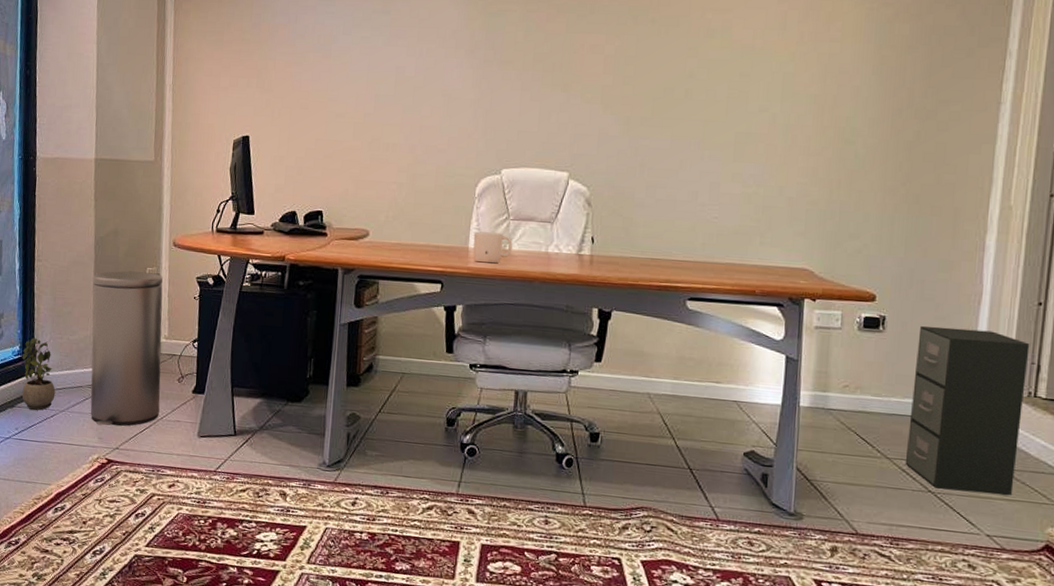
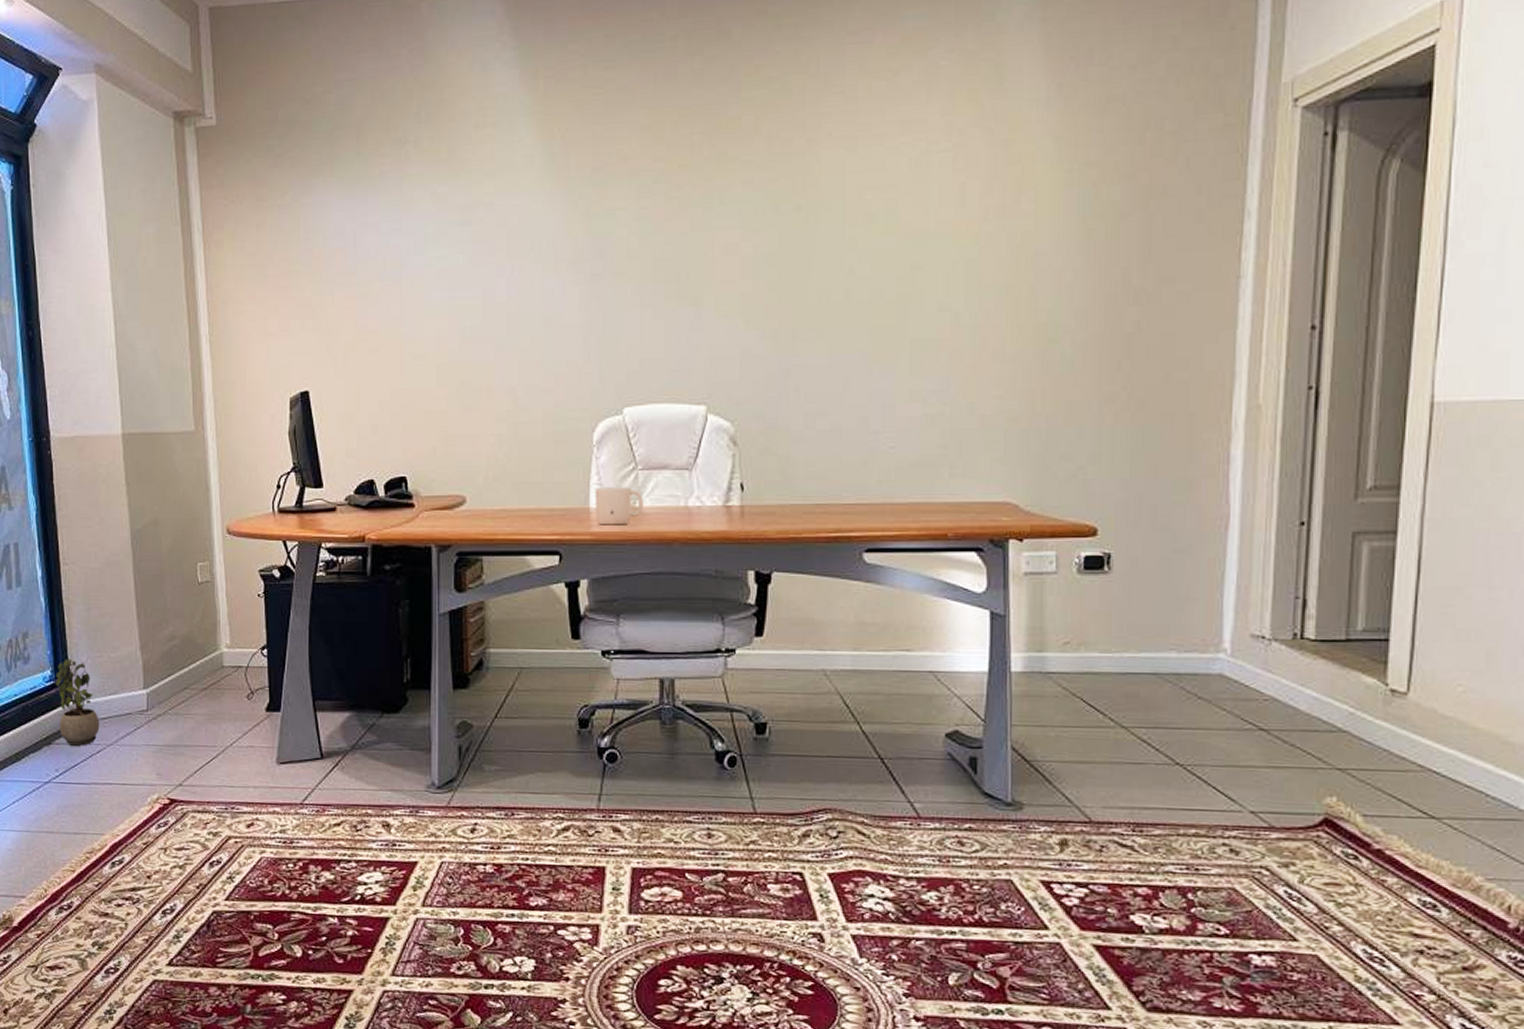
pedal bin: present [90,271,163,426] -> none [132,568,228,759]
filing cabinet: present [905,325,1030,495] -> none [1145,561,1292,762]

